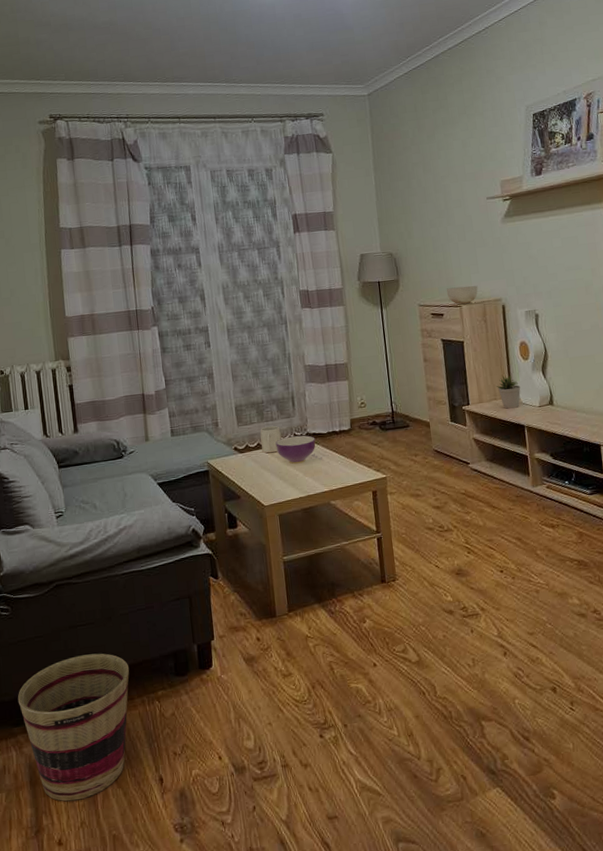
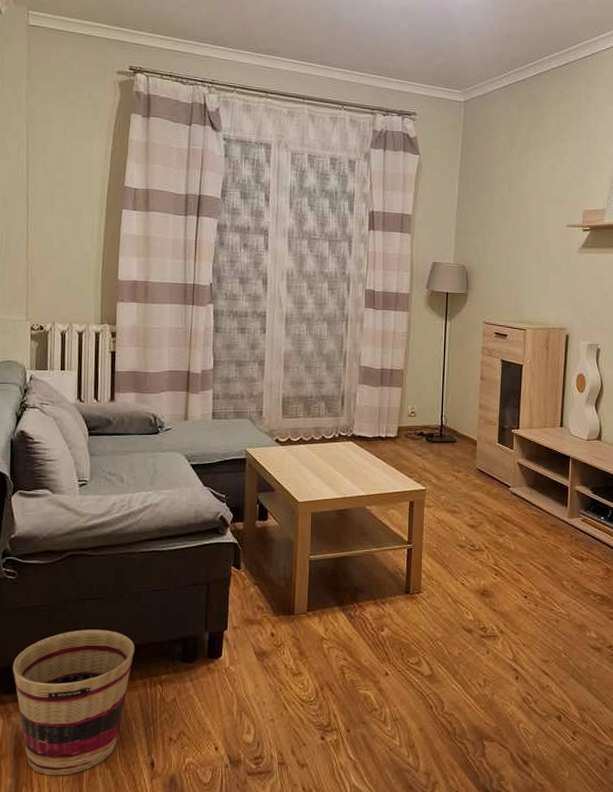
mug: present [260,425,282,454] -> none [303,422,326,450]
bowl: present [275,435,316,465] -> none [318,436,360,465]
bowl: present [446,285,479,305] -> none [513,310,545,328]
potted plant: present [496,375,521,409] -> none [547,404,572,438]

